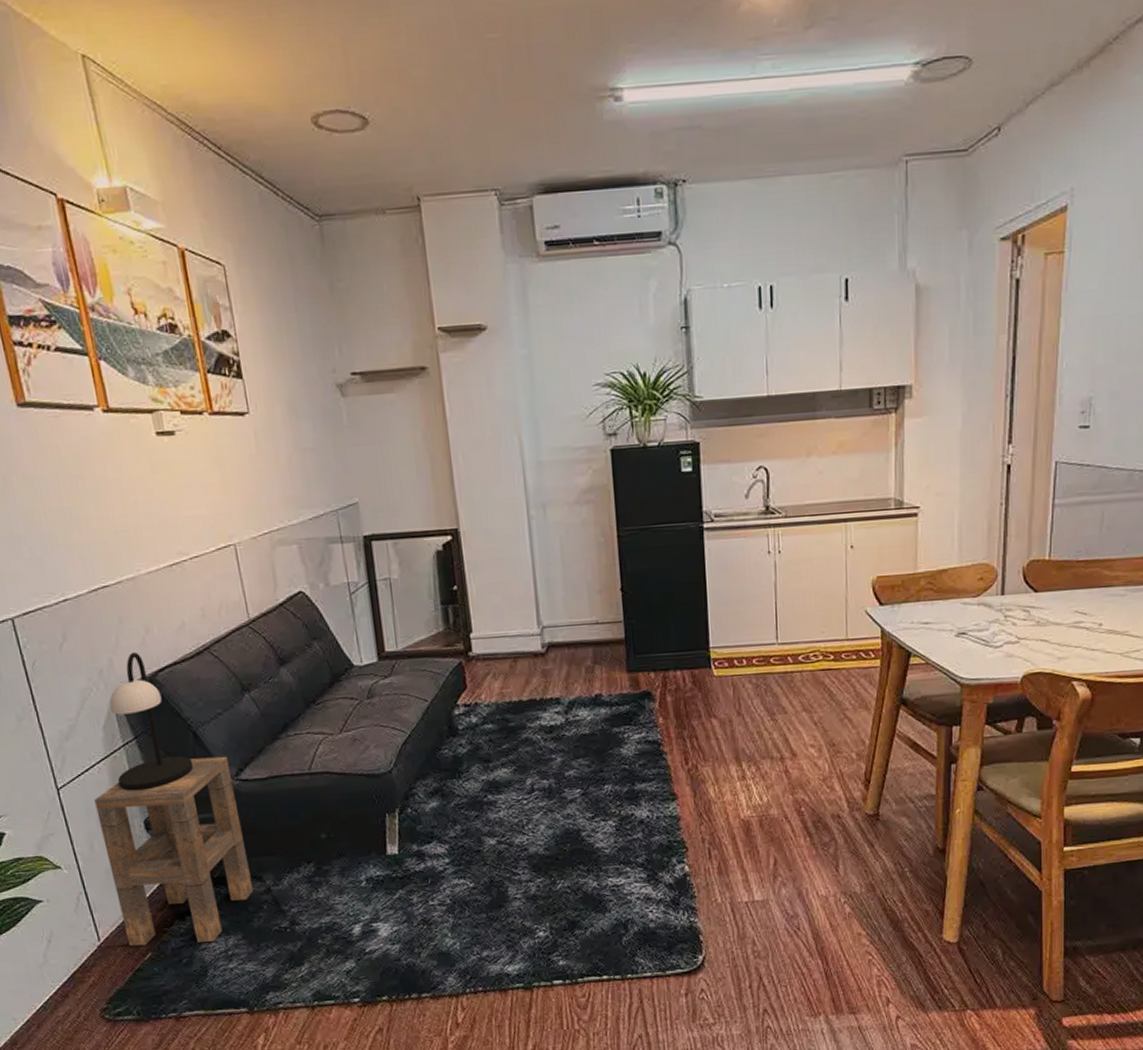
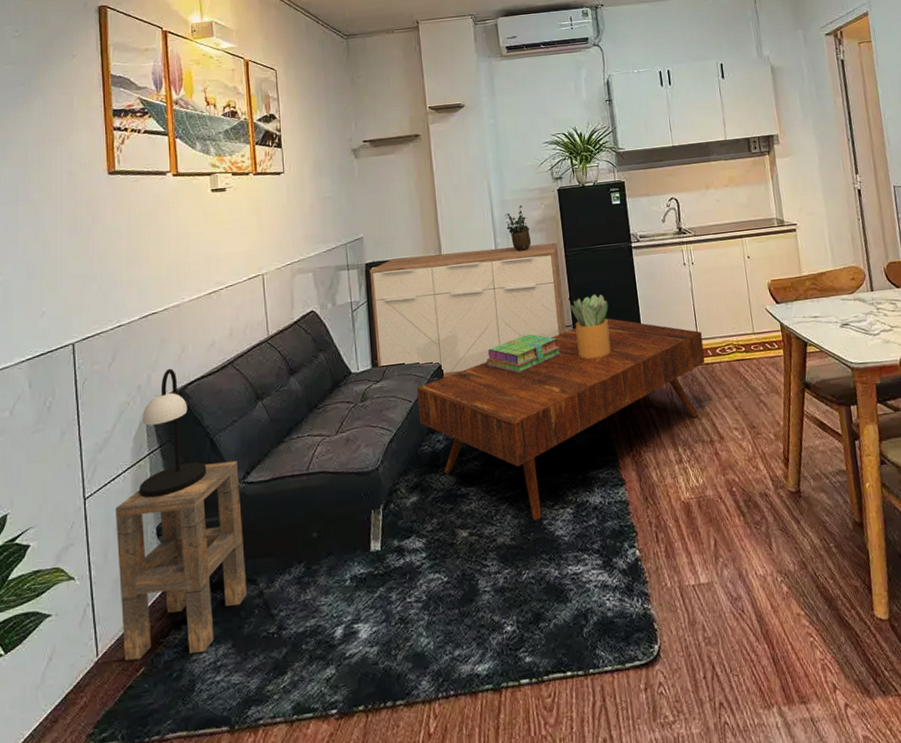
sideboard: none [368,518,615,677] -> present [369,242,566,380]
coffee table: none [433,614,784,832] -> present [417,318,705,521]
stack of books: none [516,629,608,674] -> present [486,334,561,373]
potted plant: none [540,468,575,528] -> present [504,205,532,252]
potted plant: none [620,585,670,661] -> present [569,294,611,359]

